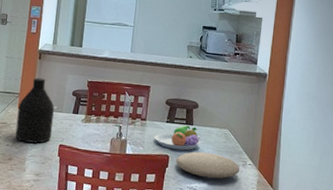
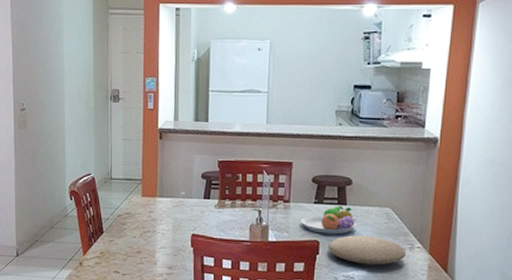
bottle: present [15,77,54,144] -> none [141,160,183,234]

